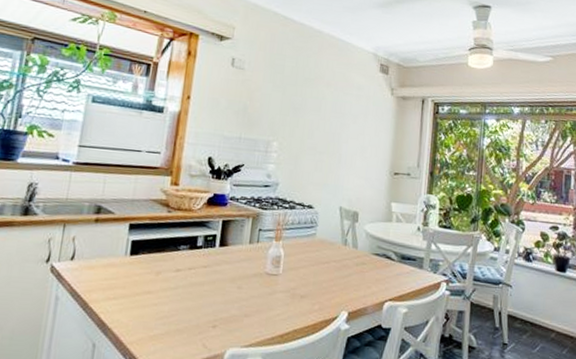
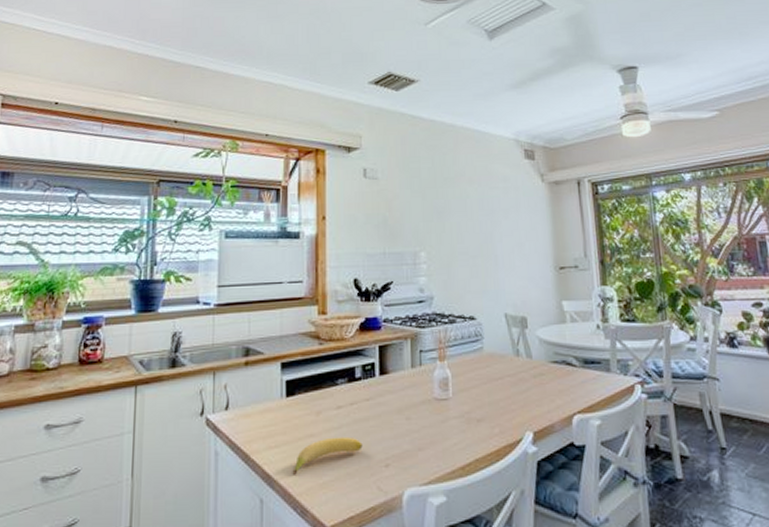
banana: none [126,296,195,326] -> present [292,436,363,475]

